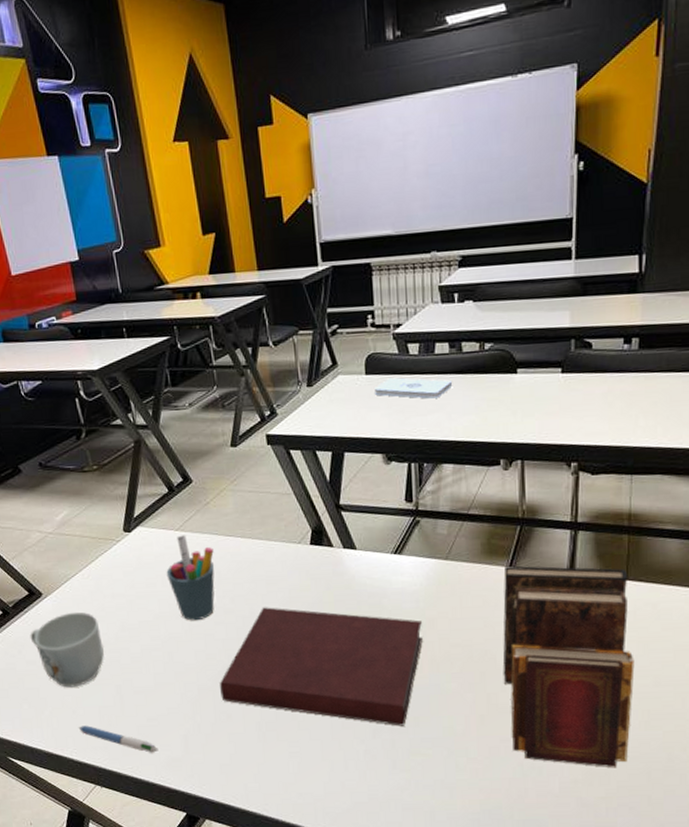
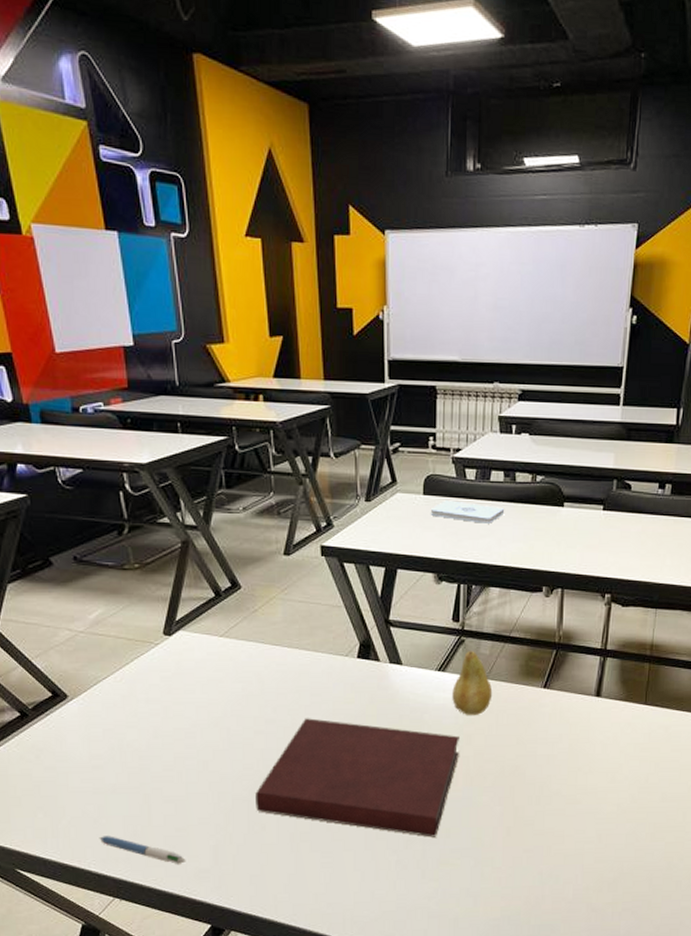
mug: present [30,611,104,688] -> none [50,716,133,796]
pen holder: present [166,535,215,621] -> none [207,642,259,730]
fruit: none [410,531,454,600] -> present [452,651,493,716]
book: present [503,565,635,768] -> none [530,687,647,876]

